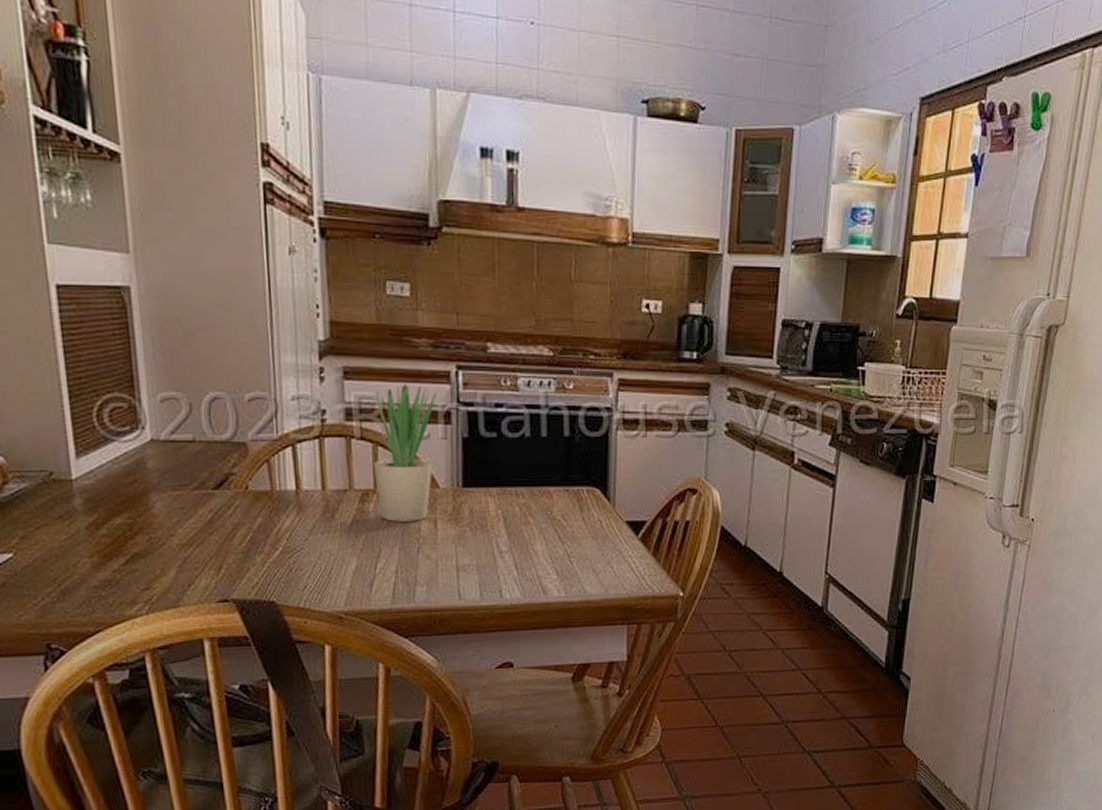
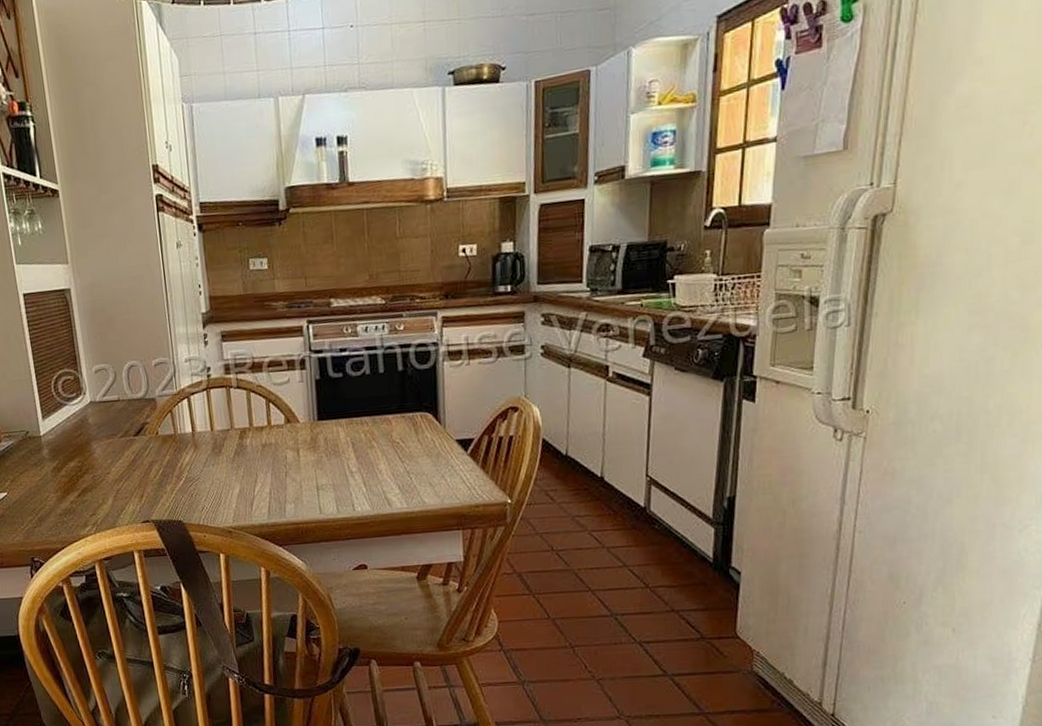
potted plant: present [374,382,436,522] -> none [247,339,294,453]

